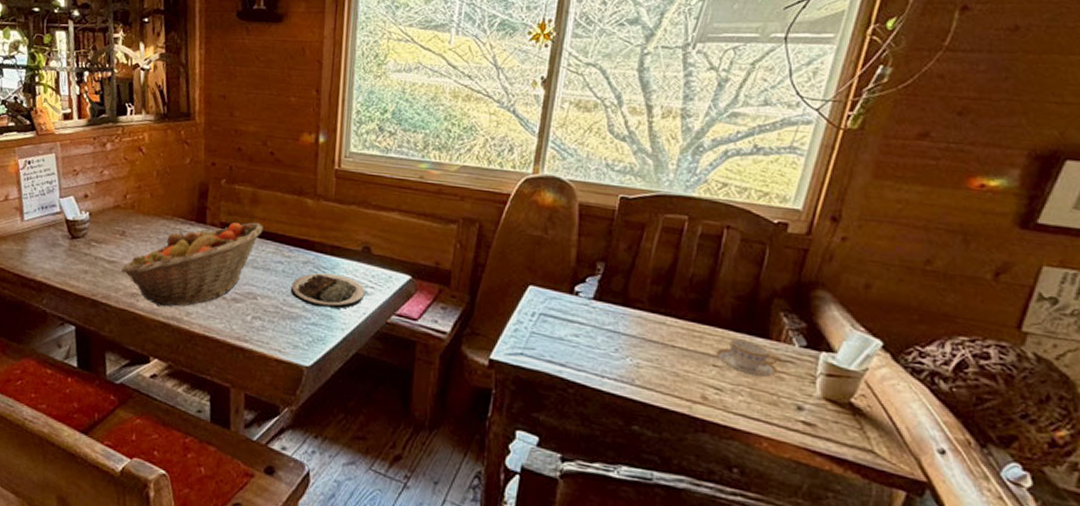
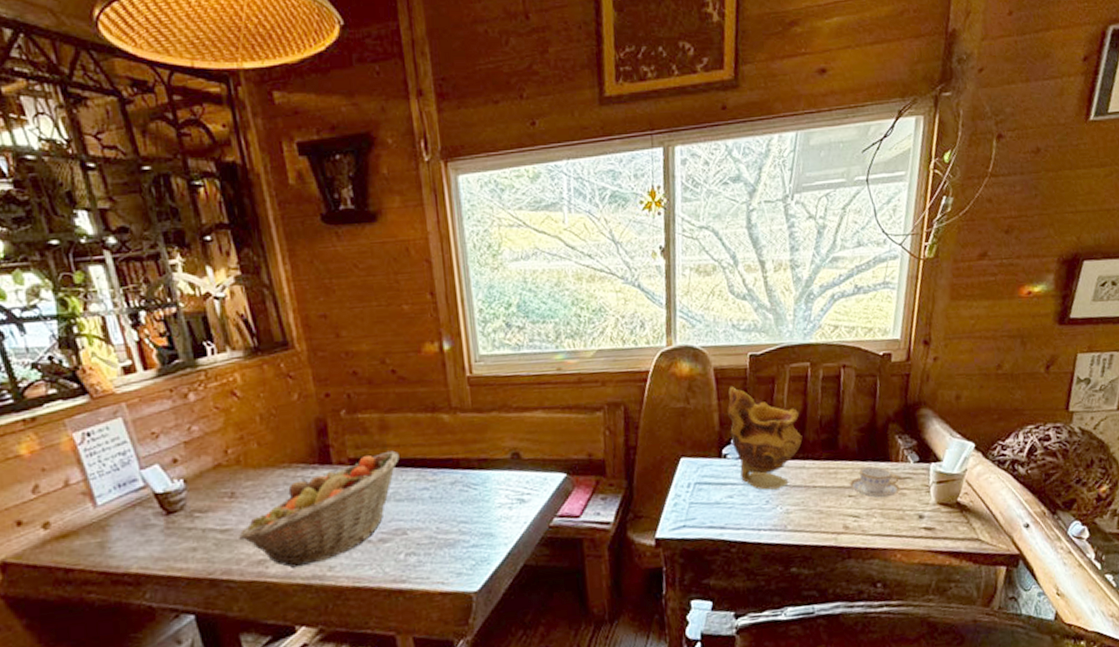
plate: present [291,272,365,309] -> none [442,488,523,527]
vase: none [586,224,668,340] -> present [727,386,803,490]

